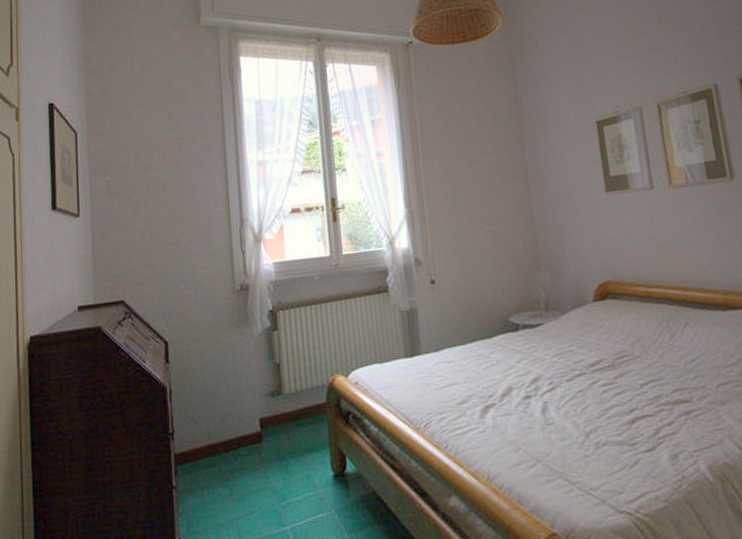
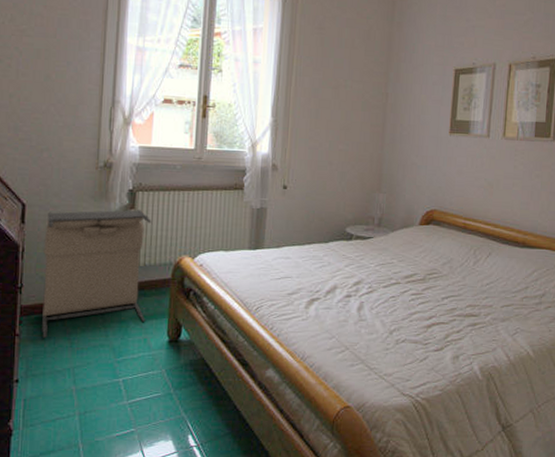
laundry hamper: none [190,329,306,488] -> present [42,209,151,338]

